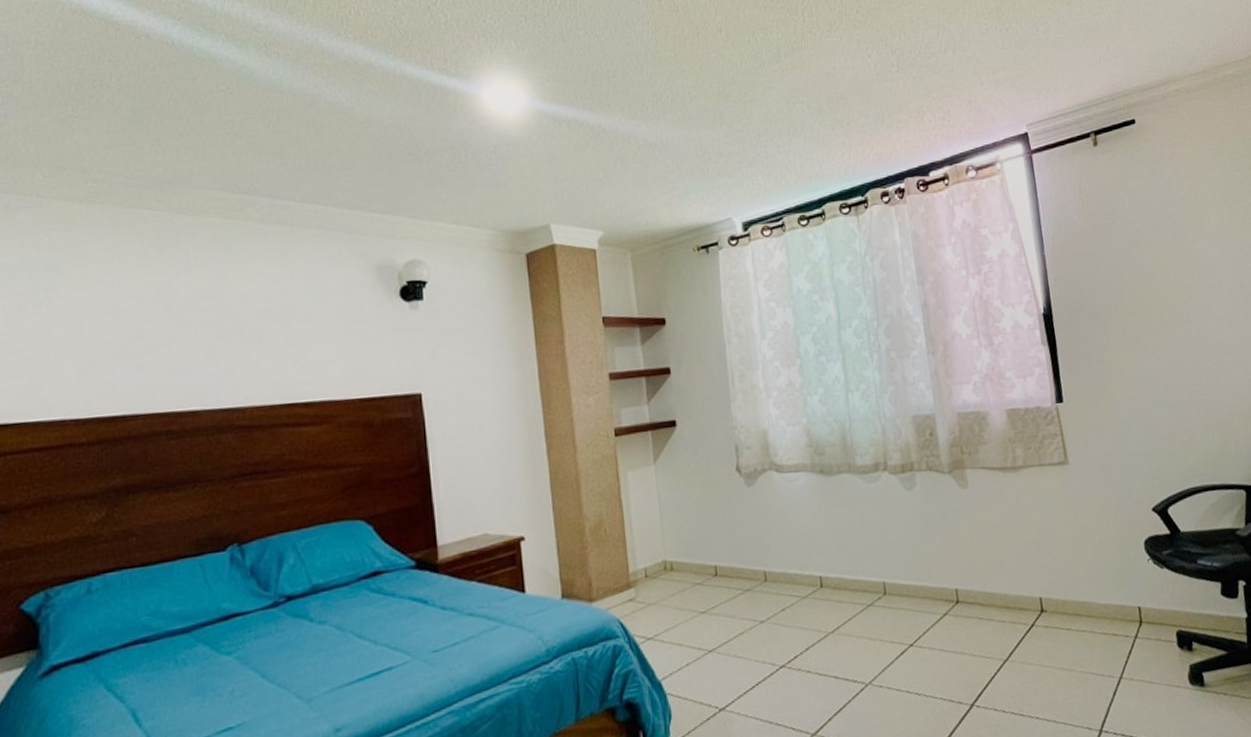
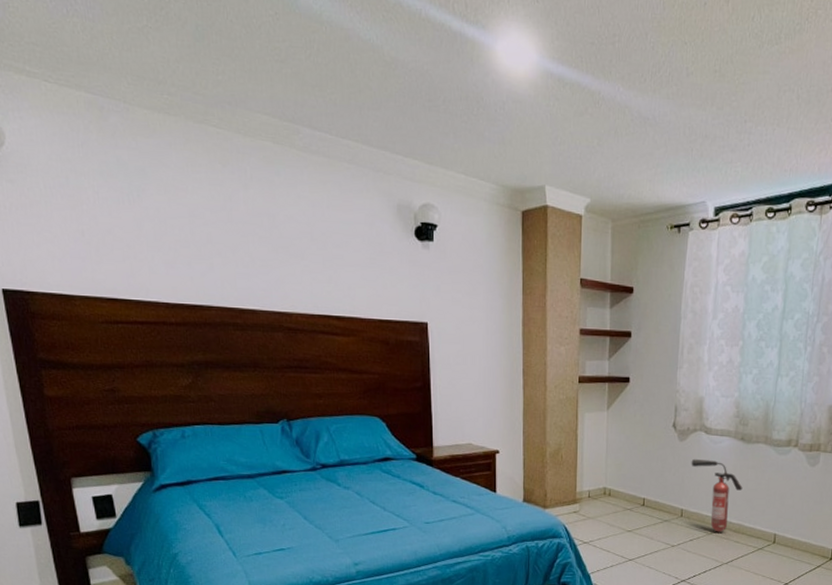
fire extinguisher: none [765,503,834,594] -> present [691,458,743,532]

